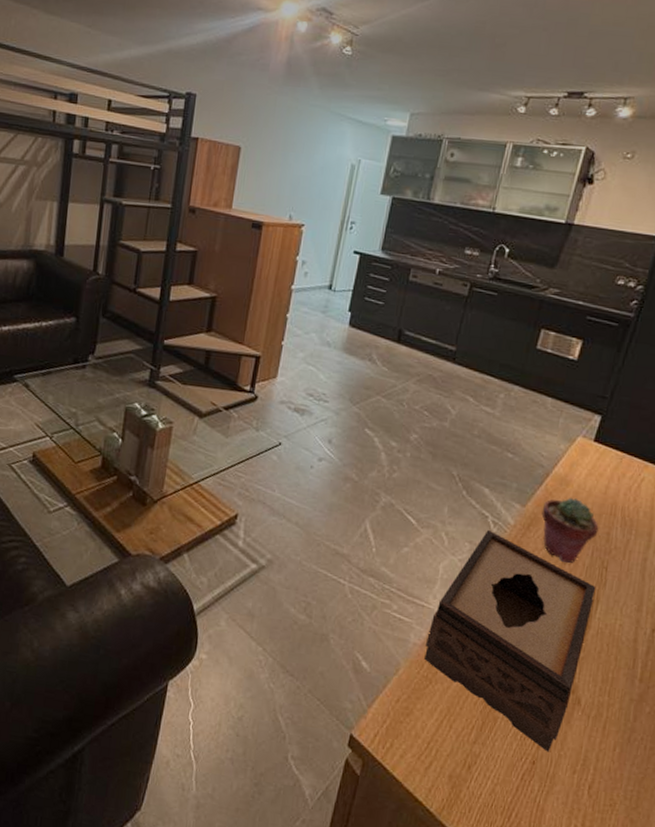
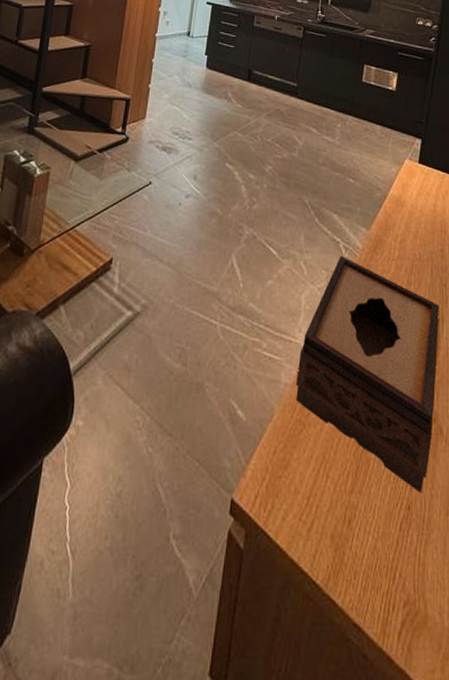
potted succulent: present [541,497,599,563] -> none [384,217,434,283]

